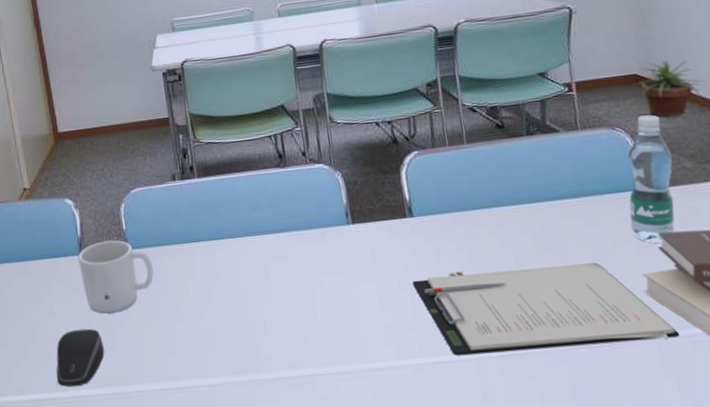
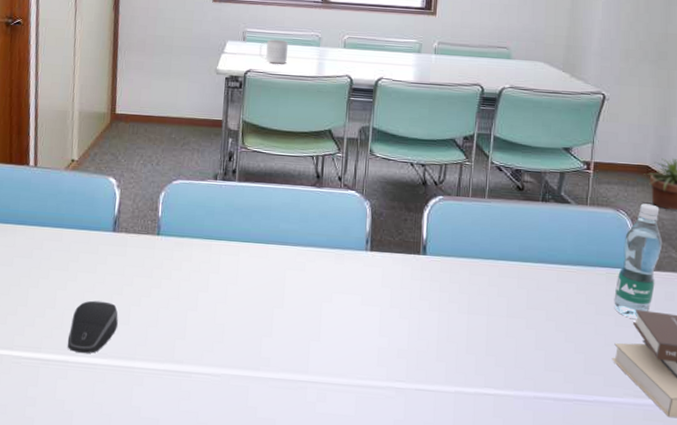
mug: present [78,239,154,314] -> none [110,223,180,292]
mug: none [191,22,222,49] -> present [259,39,289,64]
clipboard: present [412,262,680,355] -> none [412,311,634,404]

